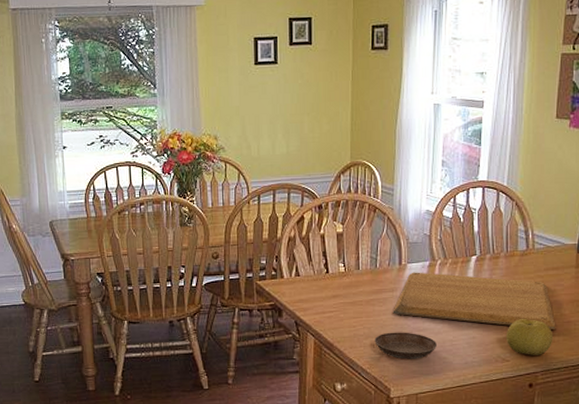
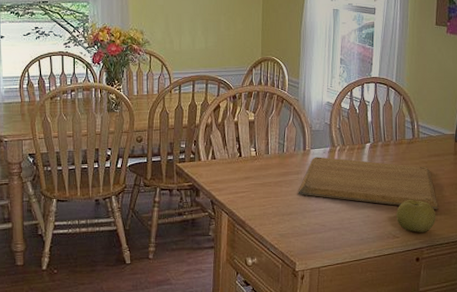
saucer: present [374,332,438,360] -> none [282,211,337,236]

